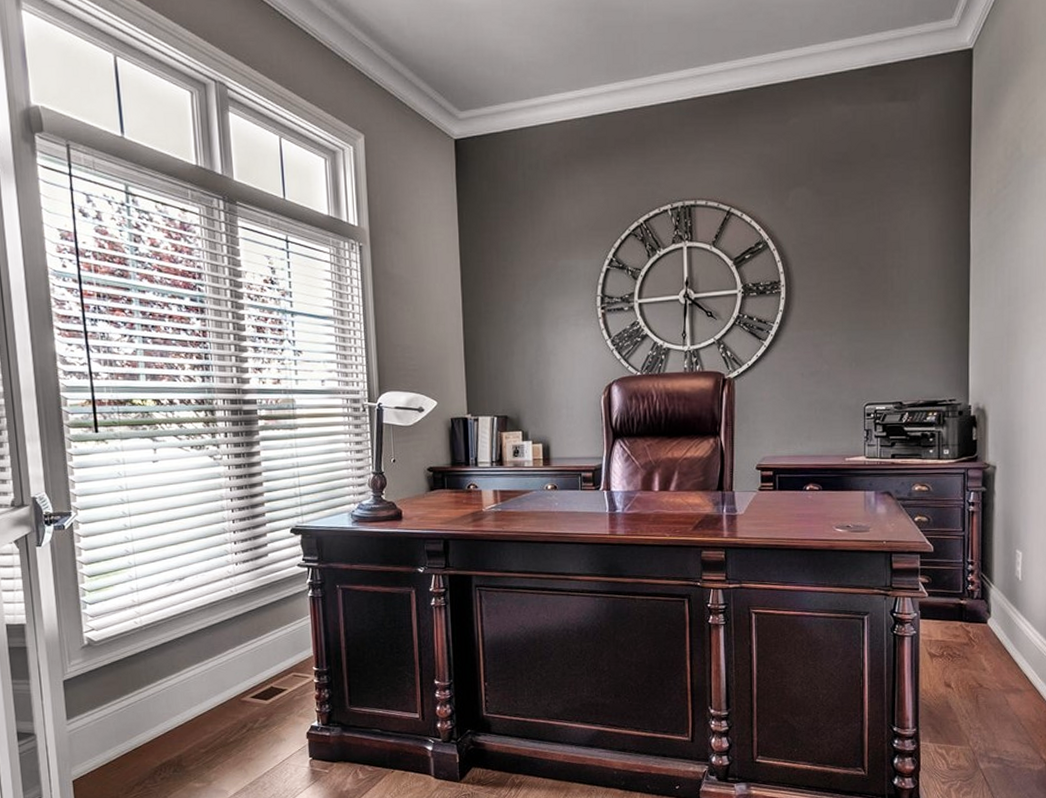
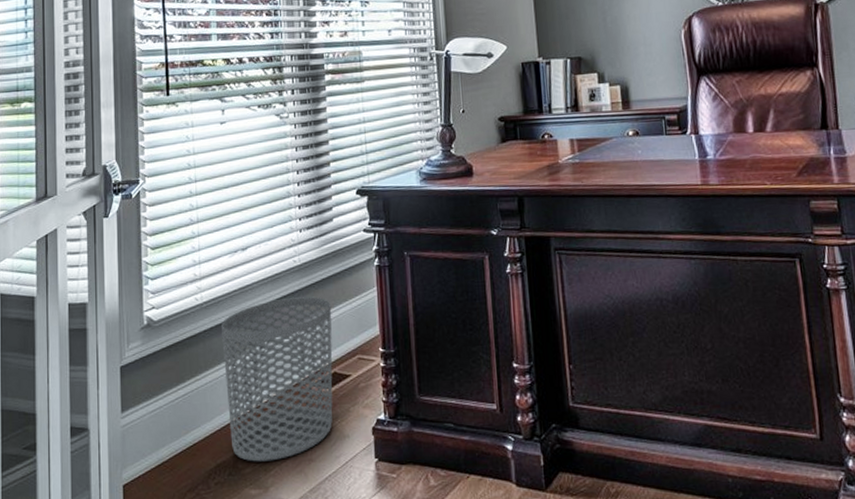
waste bin: none [161,622,270,761] -> present [221,296,333,462]

